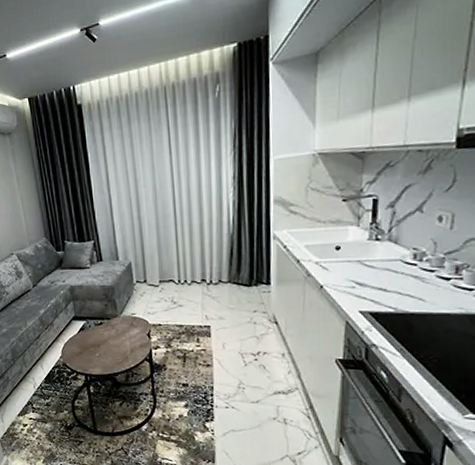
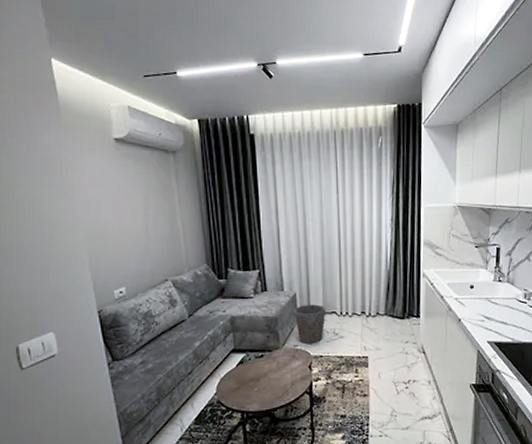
waste bin: none [129,273,163,313] -> present [293,304,326,345]

